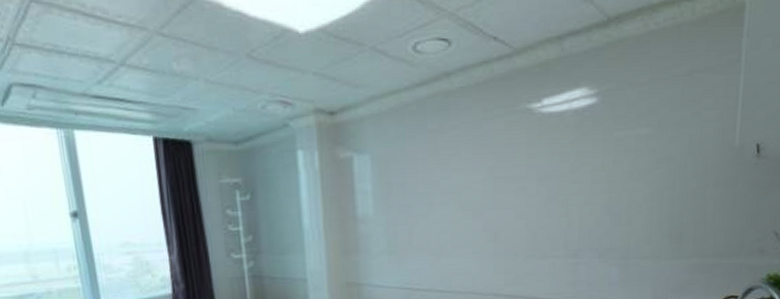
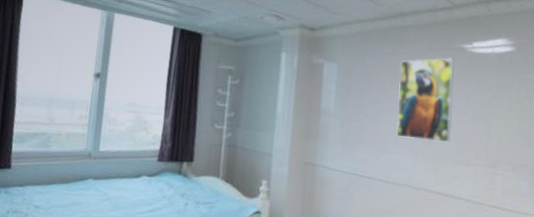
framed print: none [450,125,522,237] -> present [396,58,454,142]

